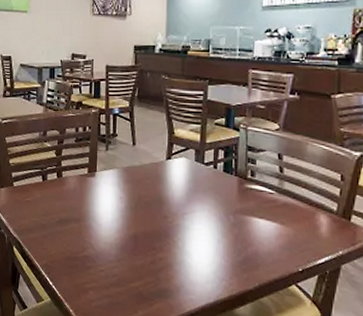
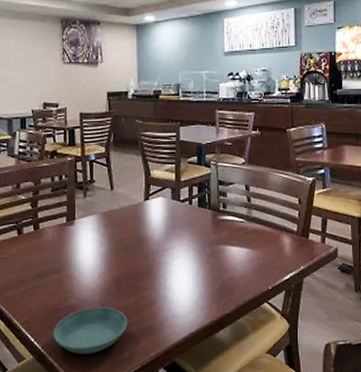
saucer: none [70,261,142,307] -> present [53,306,127,355]

